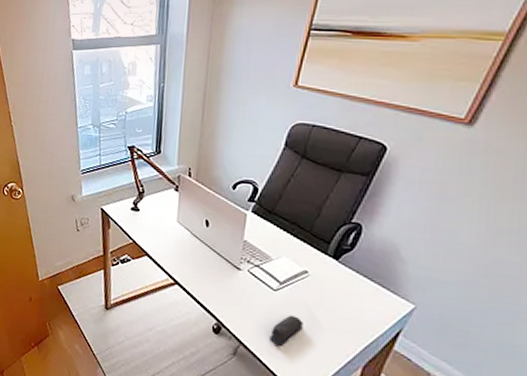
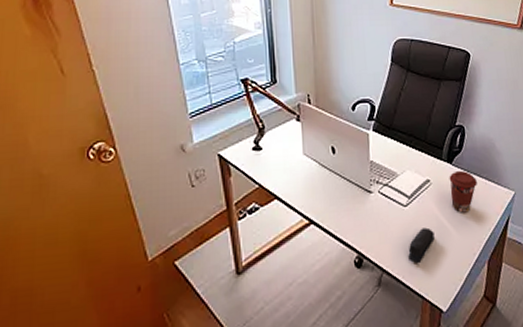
coffee cup: none [329,268,367,313] -> present [449,170,477,213]

